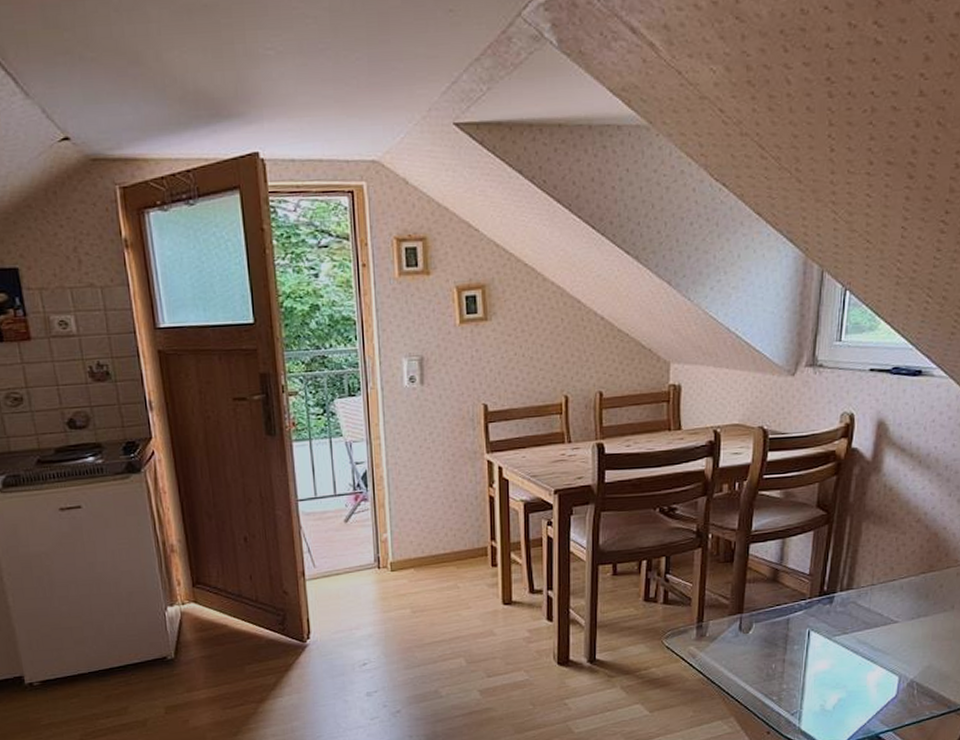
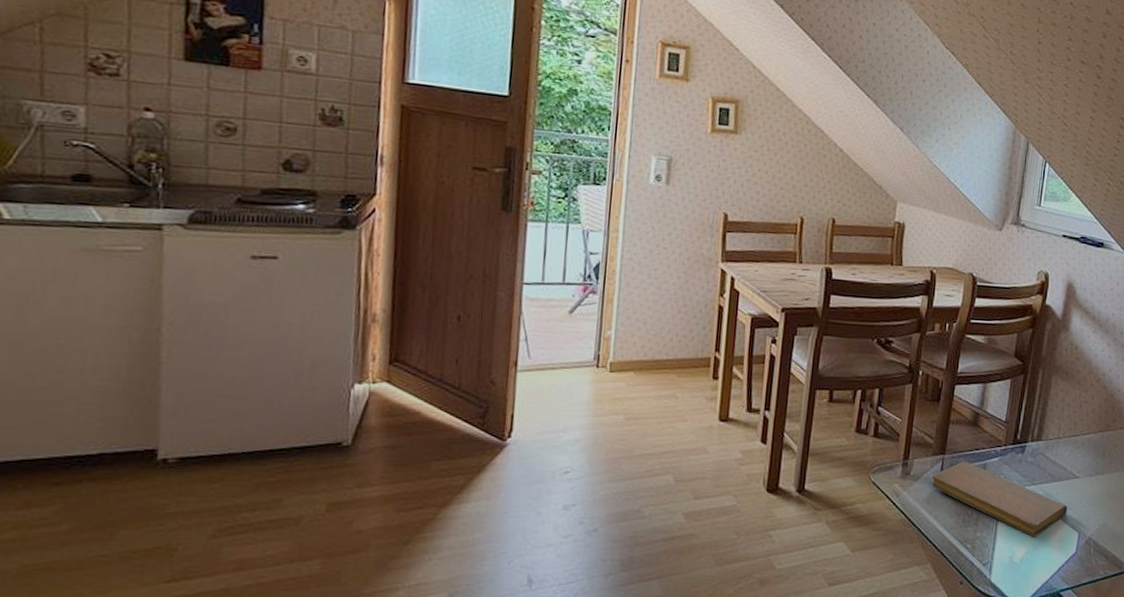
notebook: none [729,617,885,685] -> present [931,460,1068,537]

